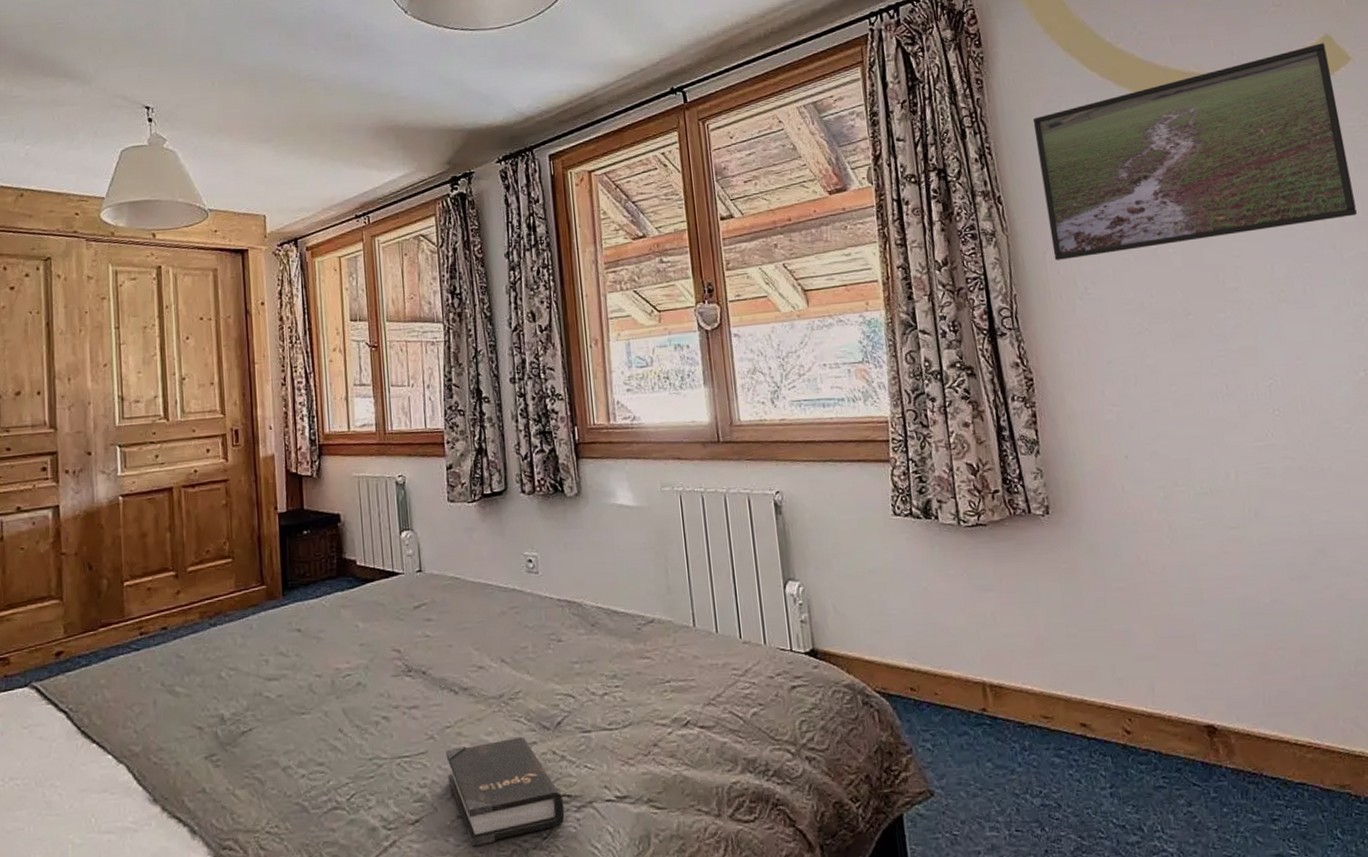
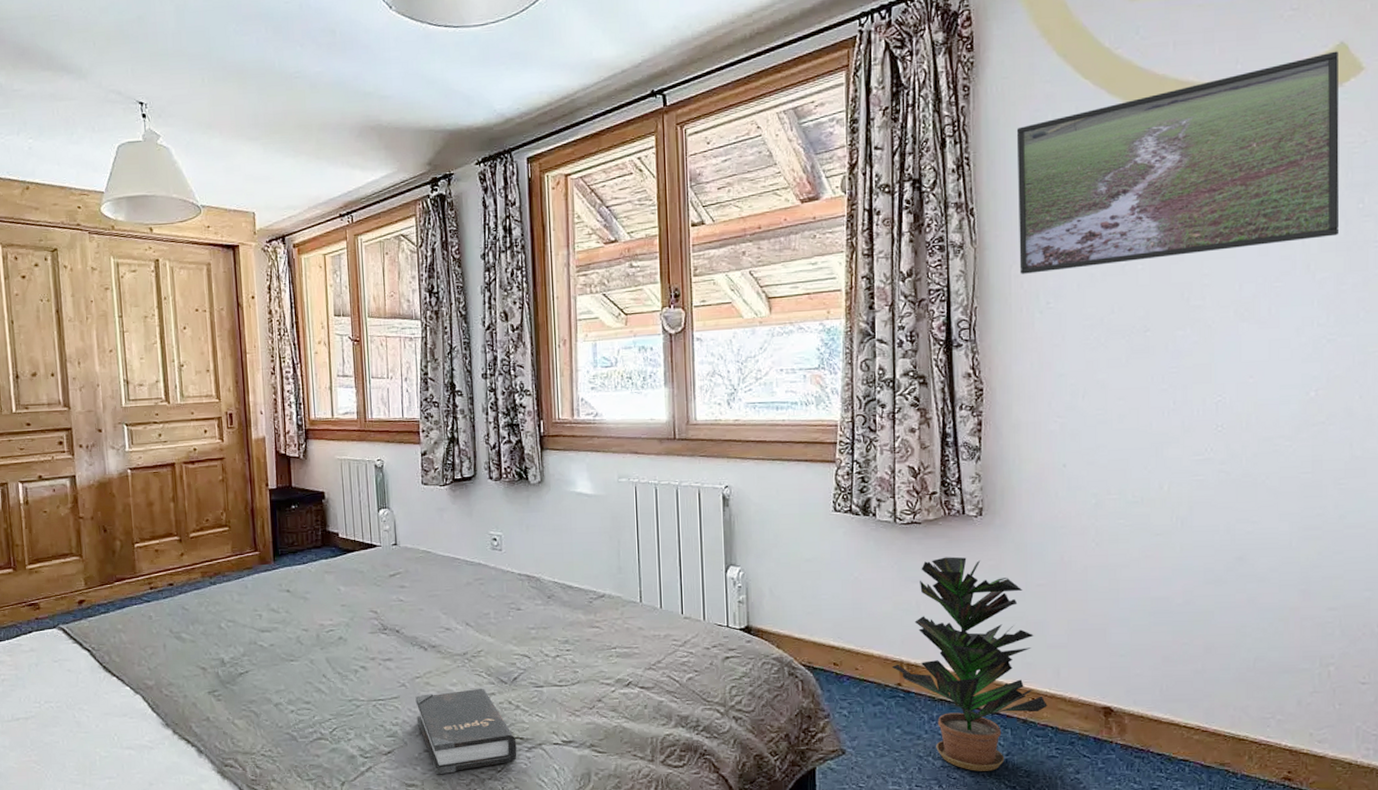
potted plant: none [973,560,1146,809] -> present [891,556,1048,771]

